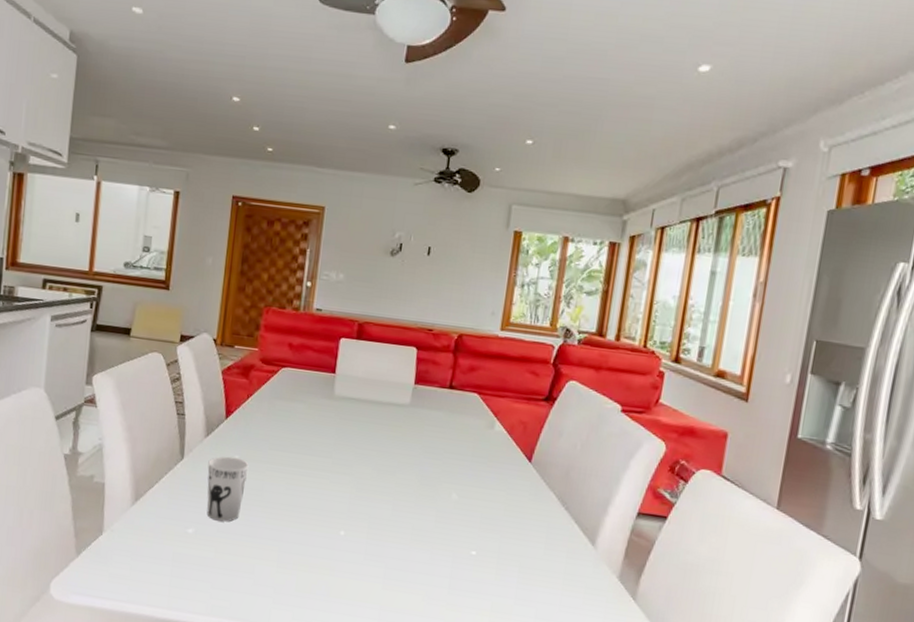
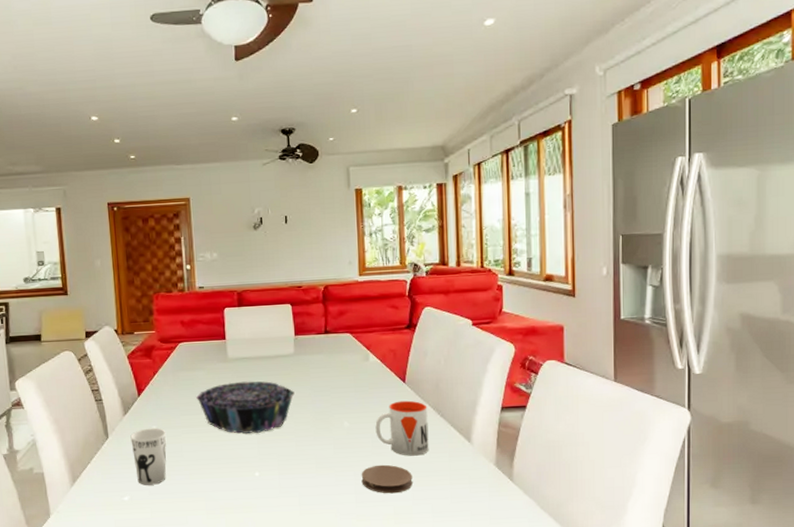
decorative bowl: none [290,422,402,487] -> present [196,381,295,435]
coaster: none [459,550,520,588] -> present [361,464,413,494]
mug: none [486,481,552,550] -> present [375,400,429,456]

